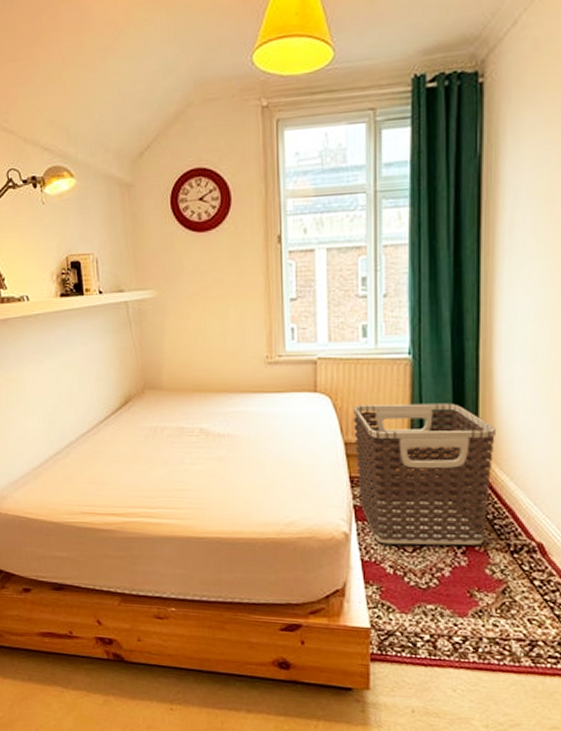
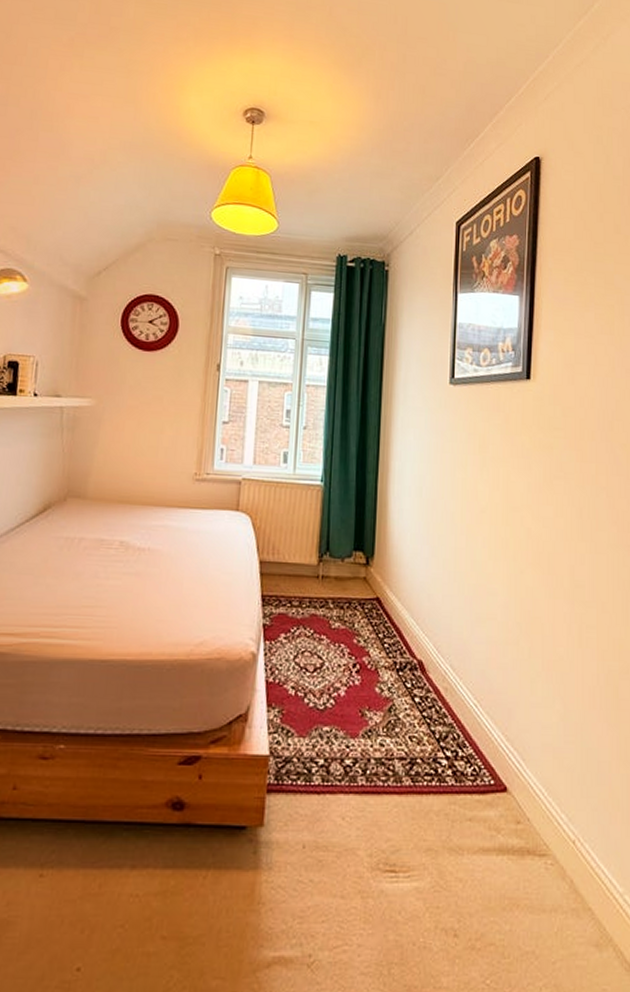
clothes hamper: present [353,403,497,546] -> none [269,525,389,665]

